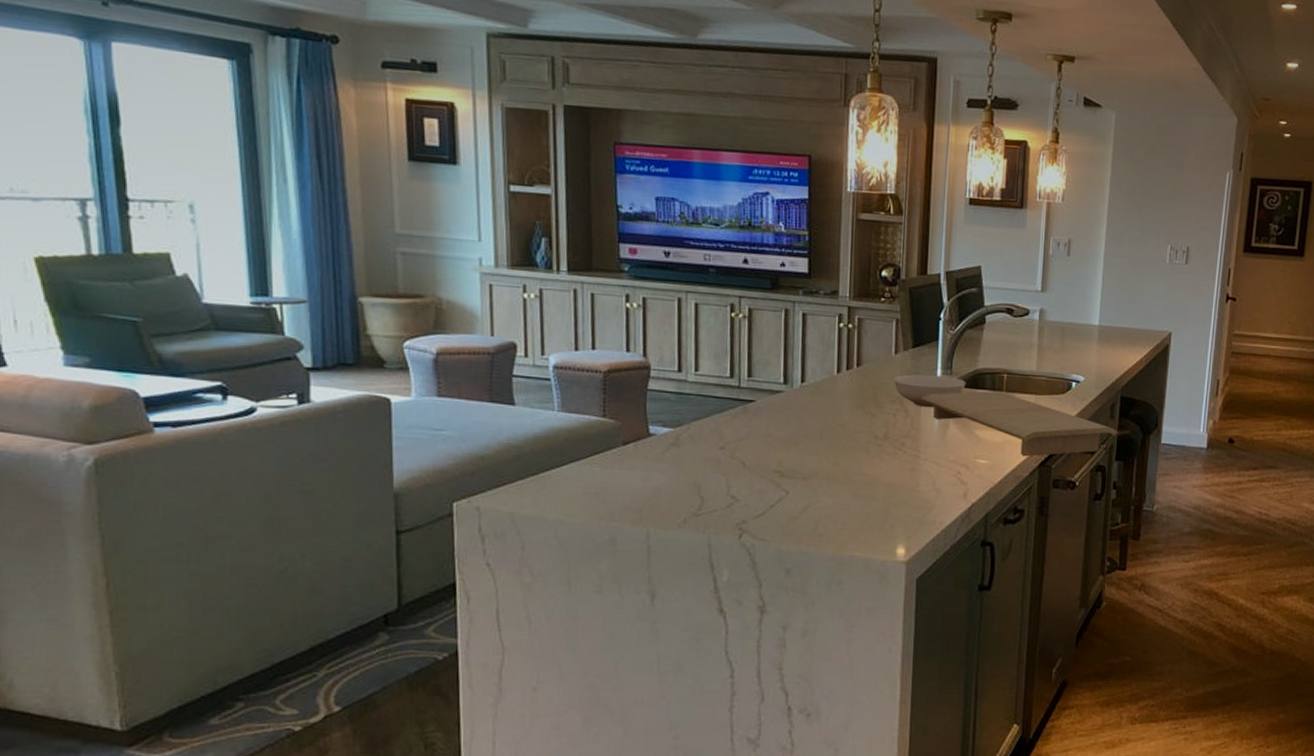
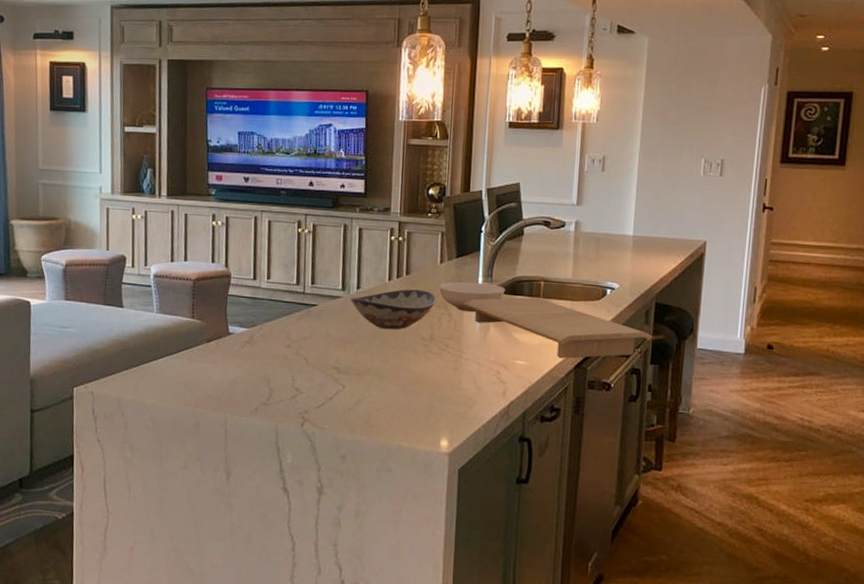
decorative bowl: none [793,382,891,428] -> present [350,289,437,330]

